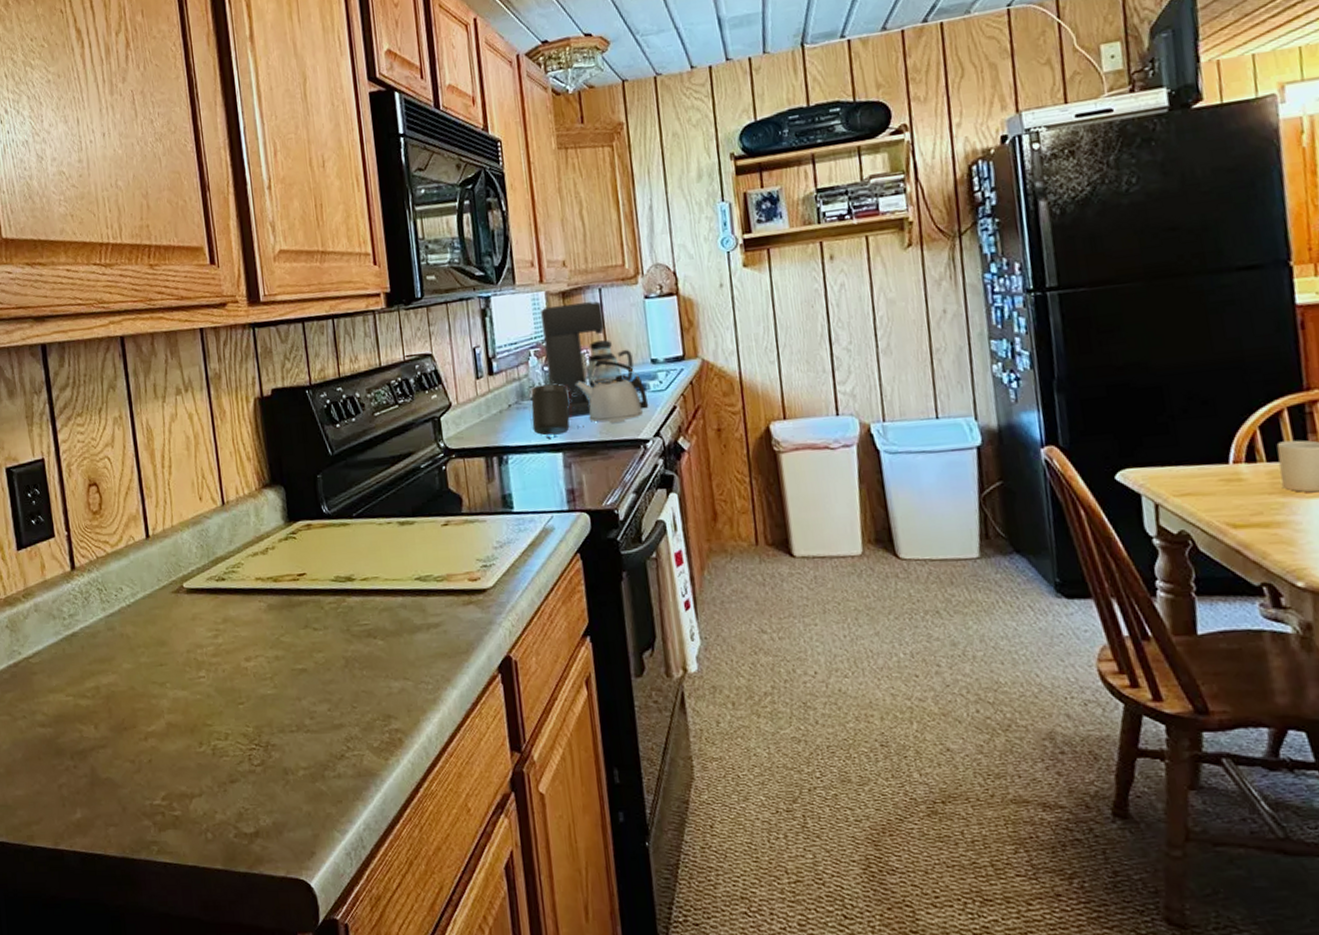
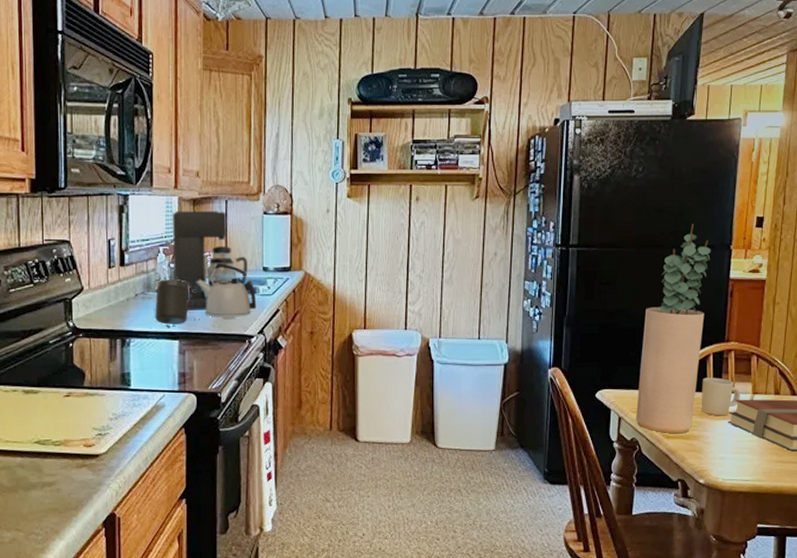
vase: none [1171,239,1272,522] -> present [636,223,711,434]

